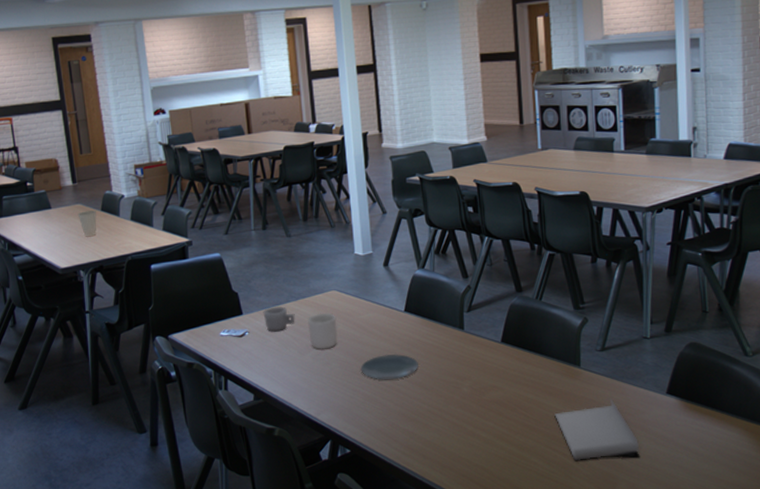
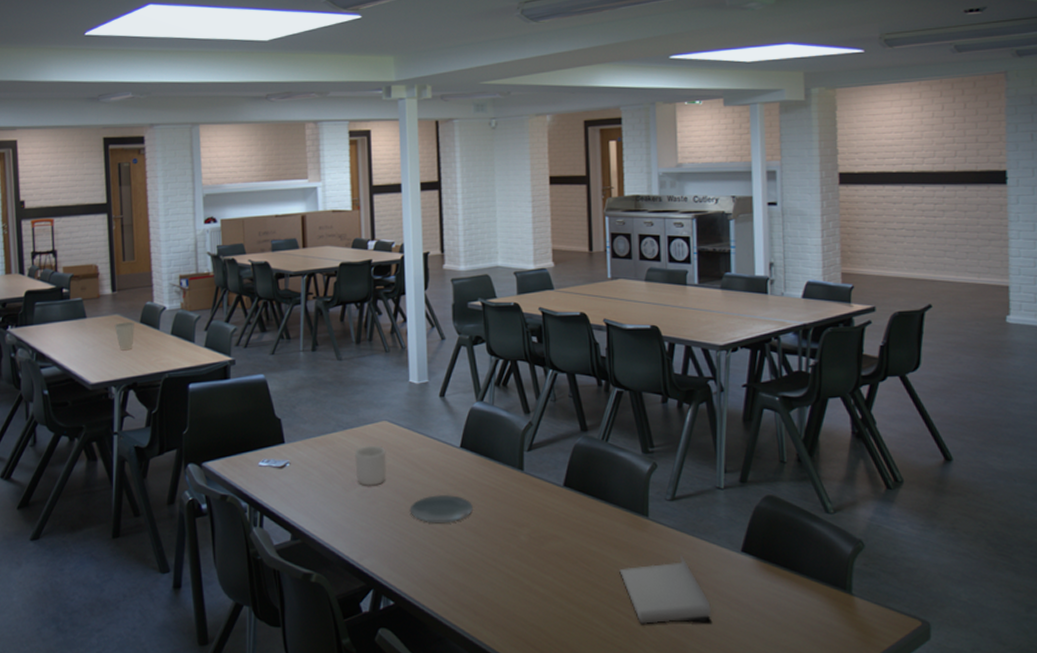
cup: present [263,306,295,332] -> none [307,436,341,464]

